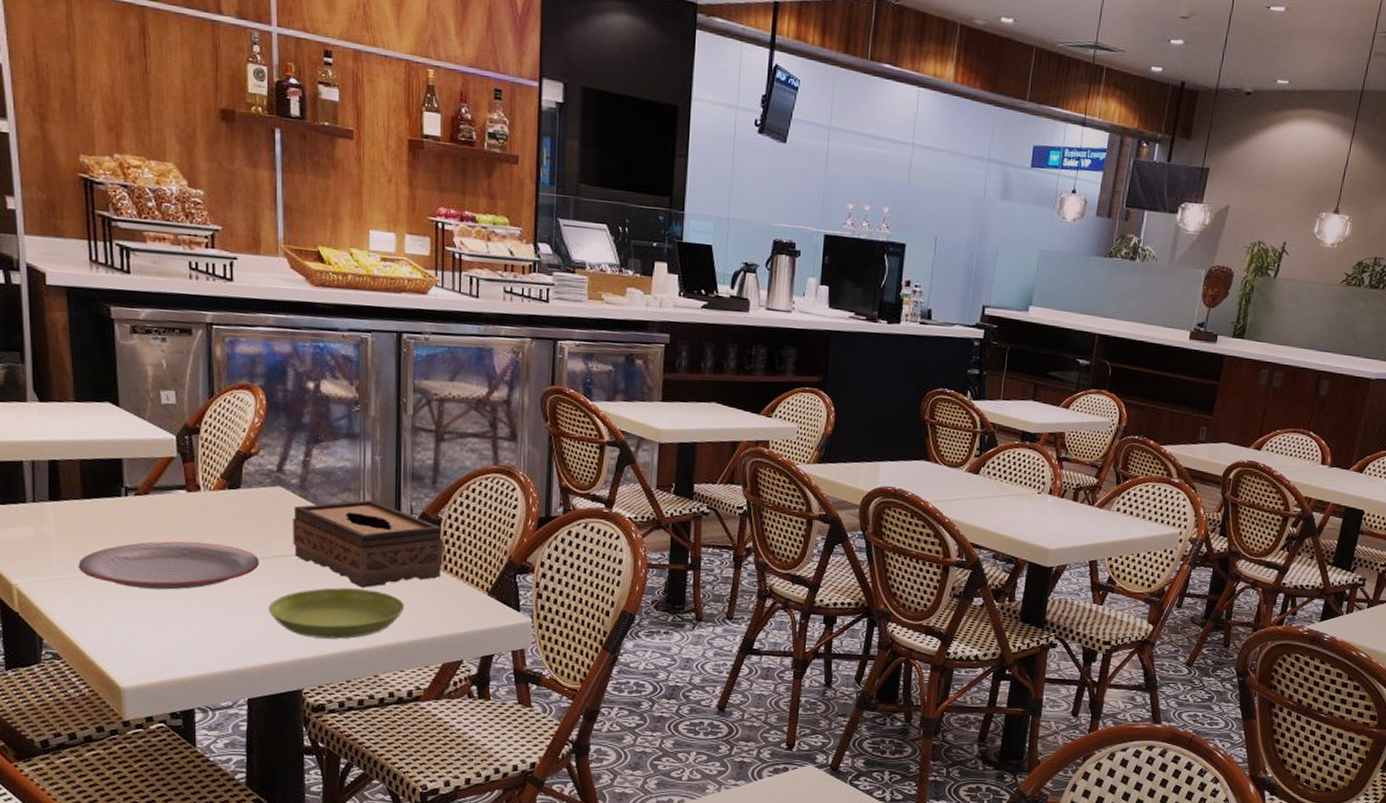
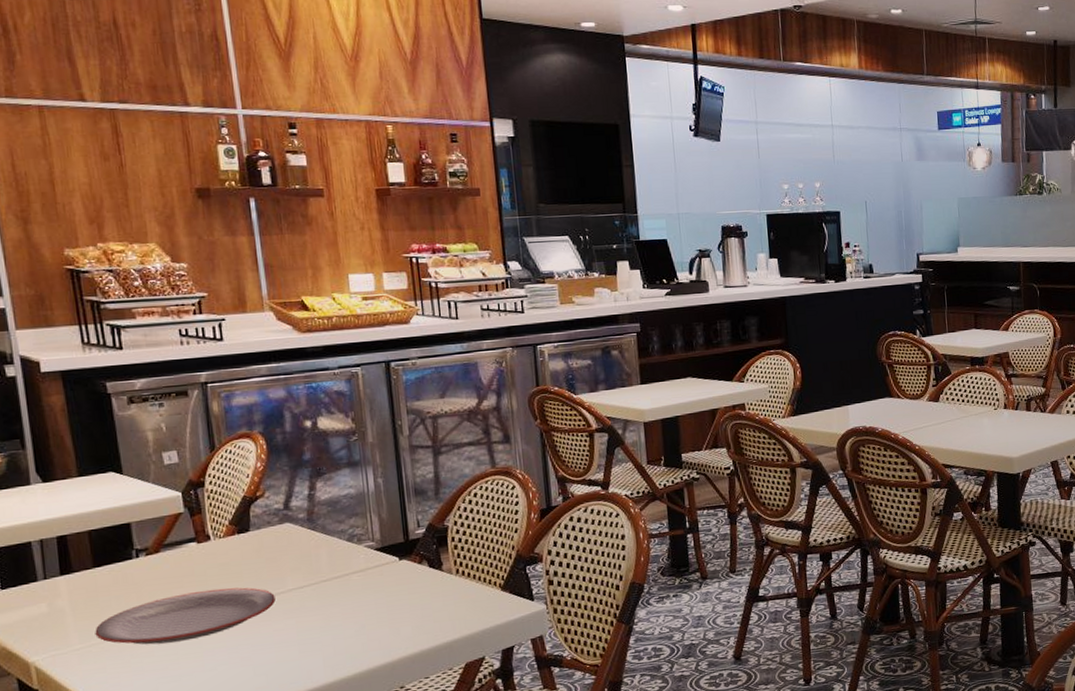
saucer: present [268,587,405,639] -> none [288,605,423,662]
tissue box: present [293,500,444,588] -> none [304,521,455,605]

